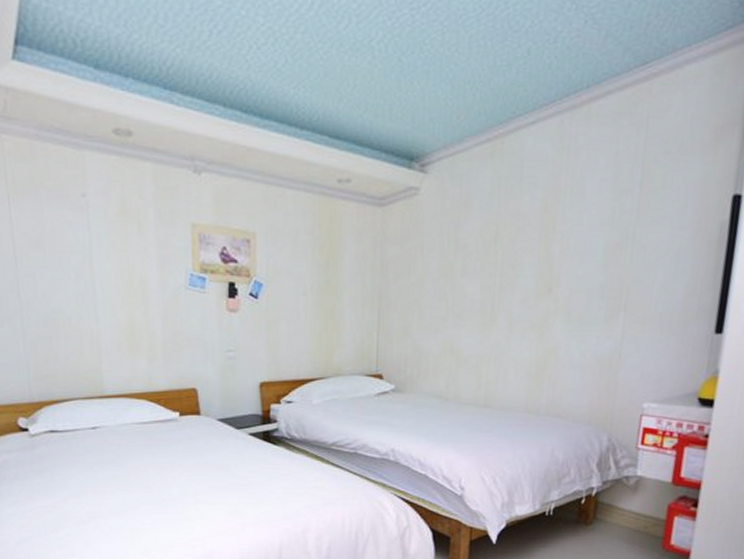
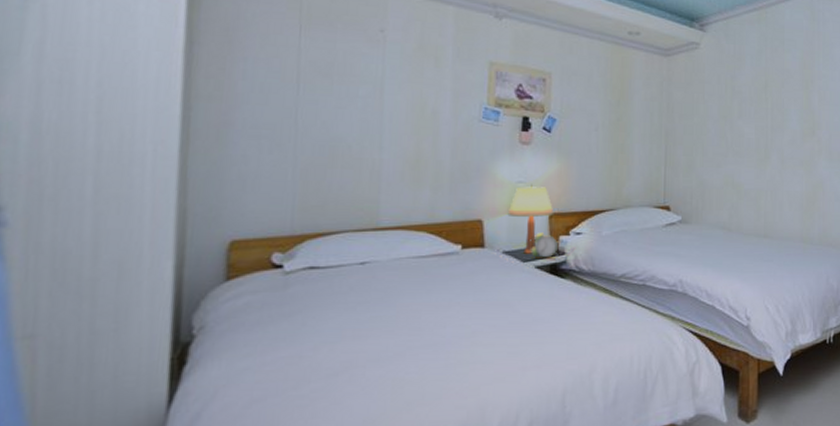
table lamp: none [220,352,265,422] -> present [507,184,554,254]
alarm clock: none [244,401,273,426] -> present [531,232,562,258]

